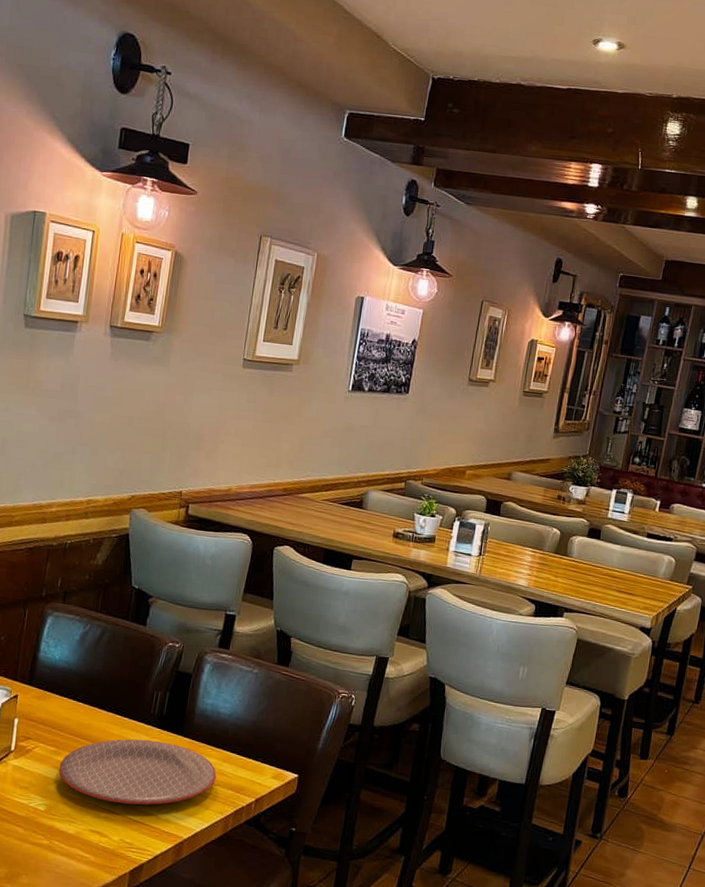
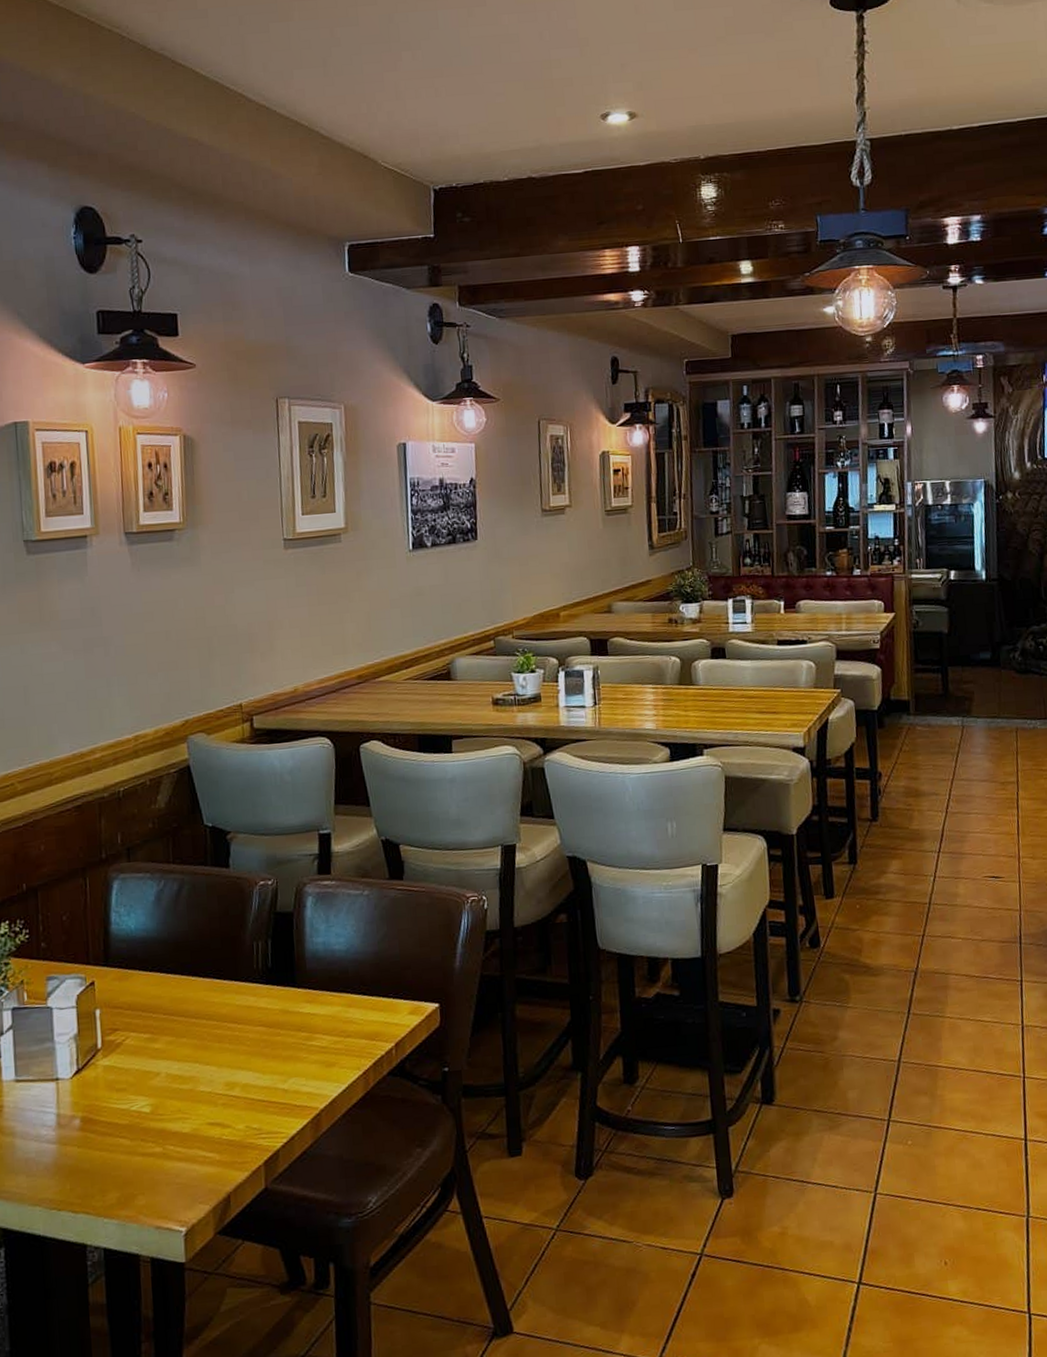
plate: present [59,739,217,805] -> none [158,999,345,1085]

